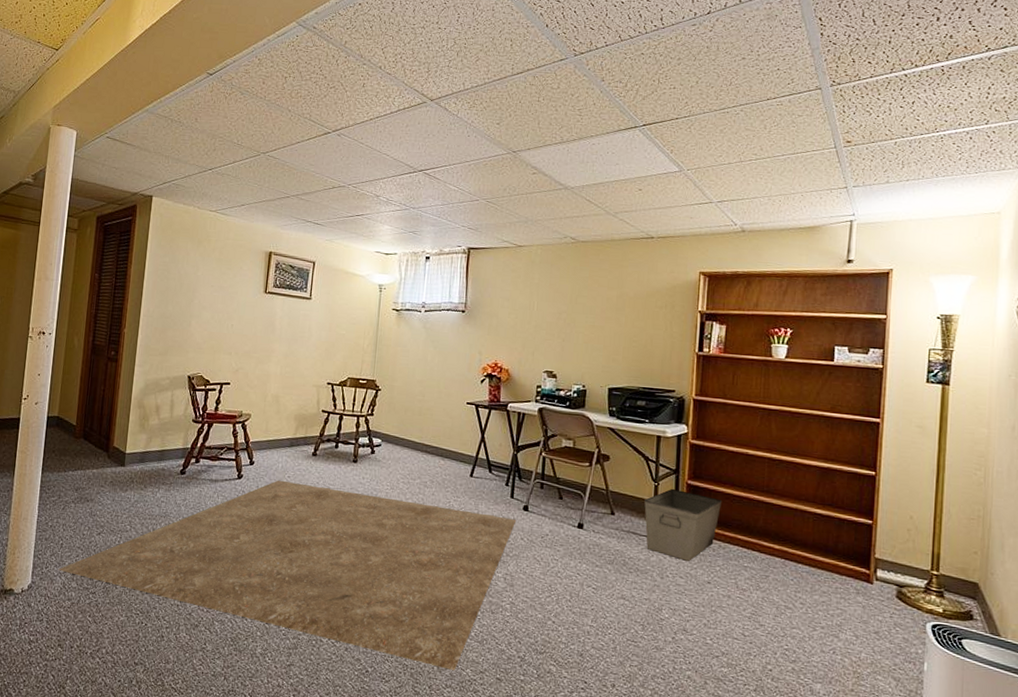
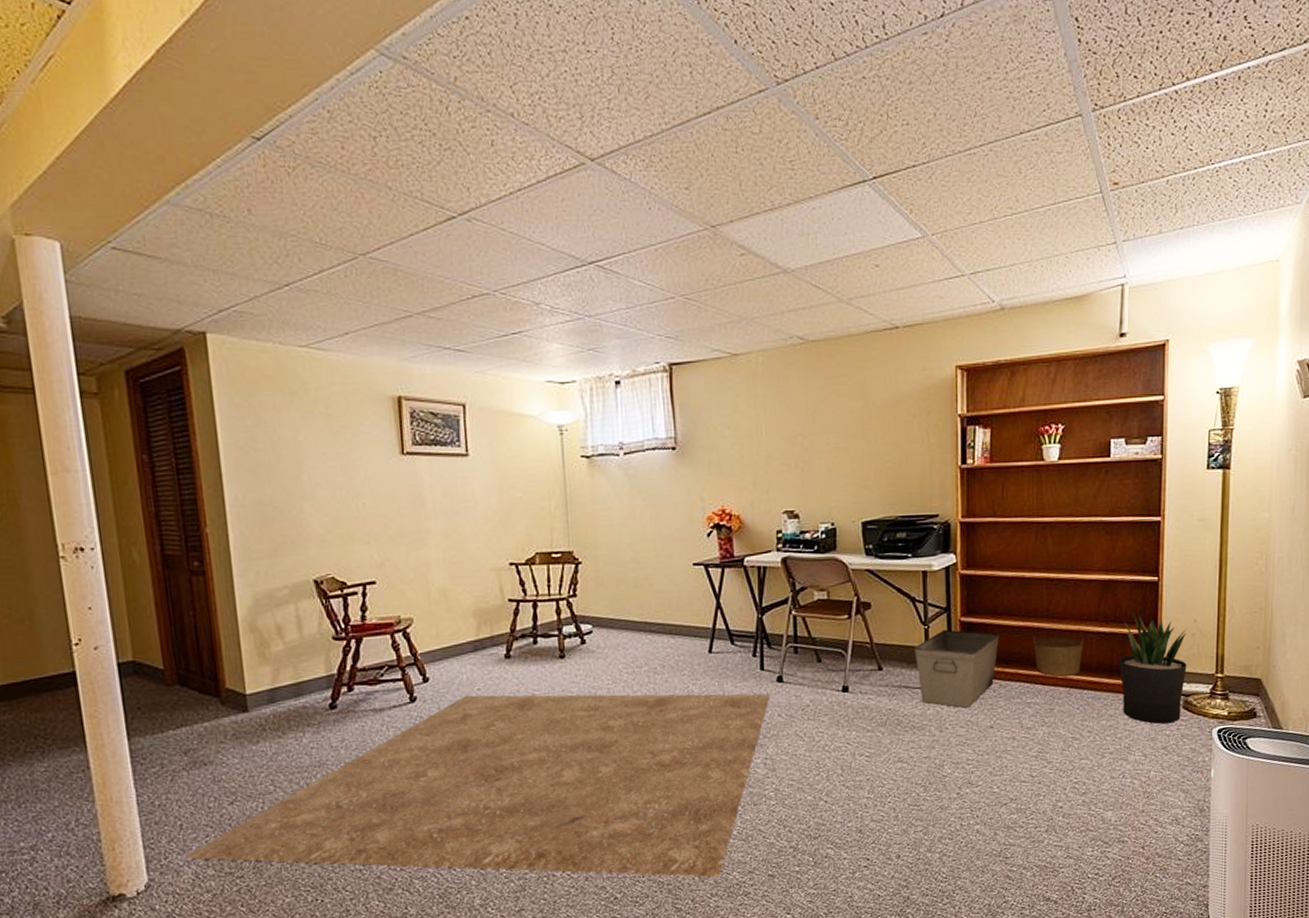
basket: none [752,506,801,549] -> present [1033,635,1084,677]
planter: none [834,499,902,610] -> present [1119,610,1187,724]

